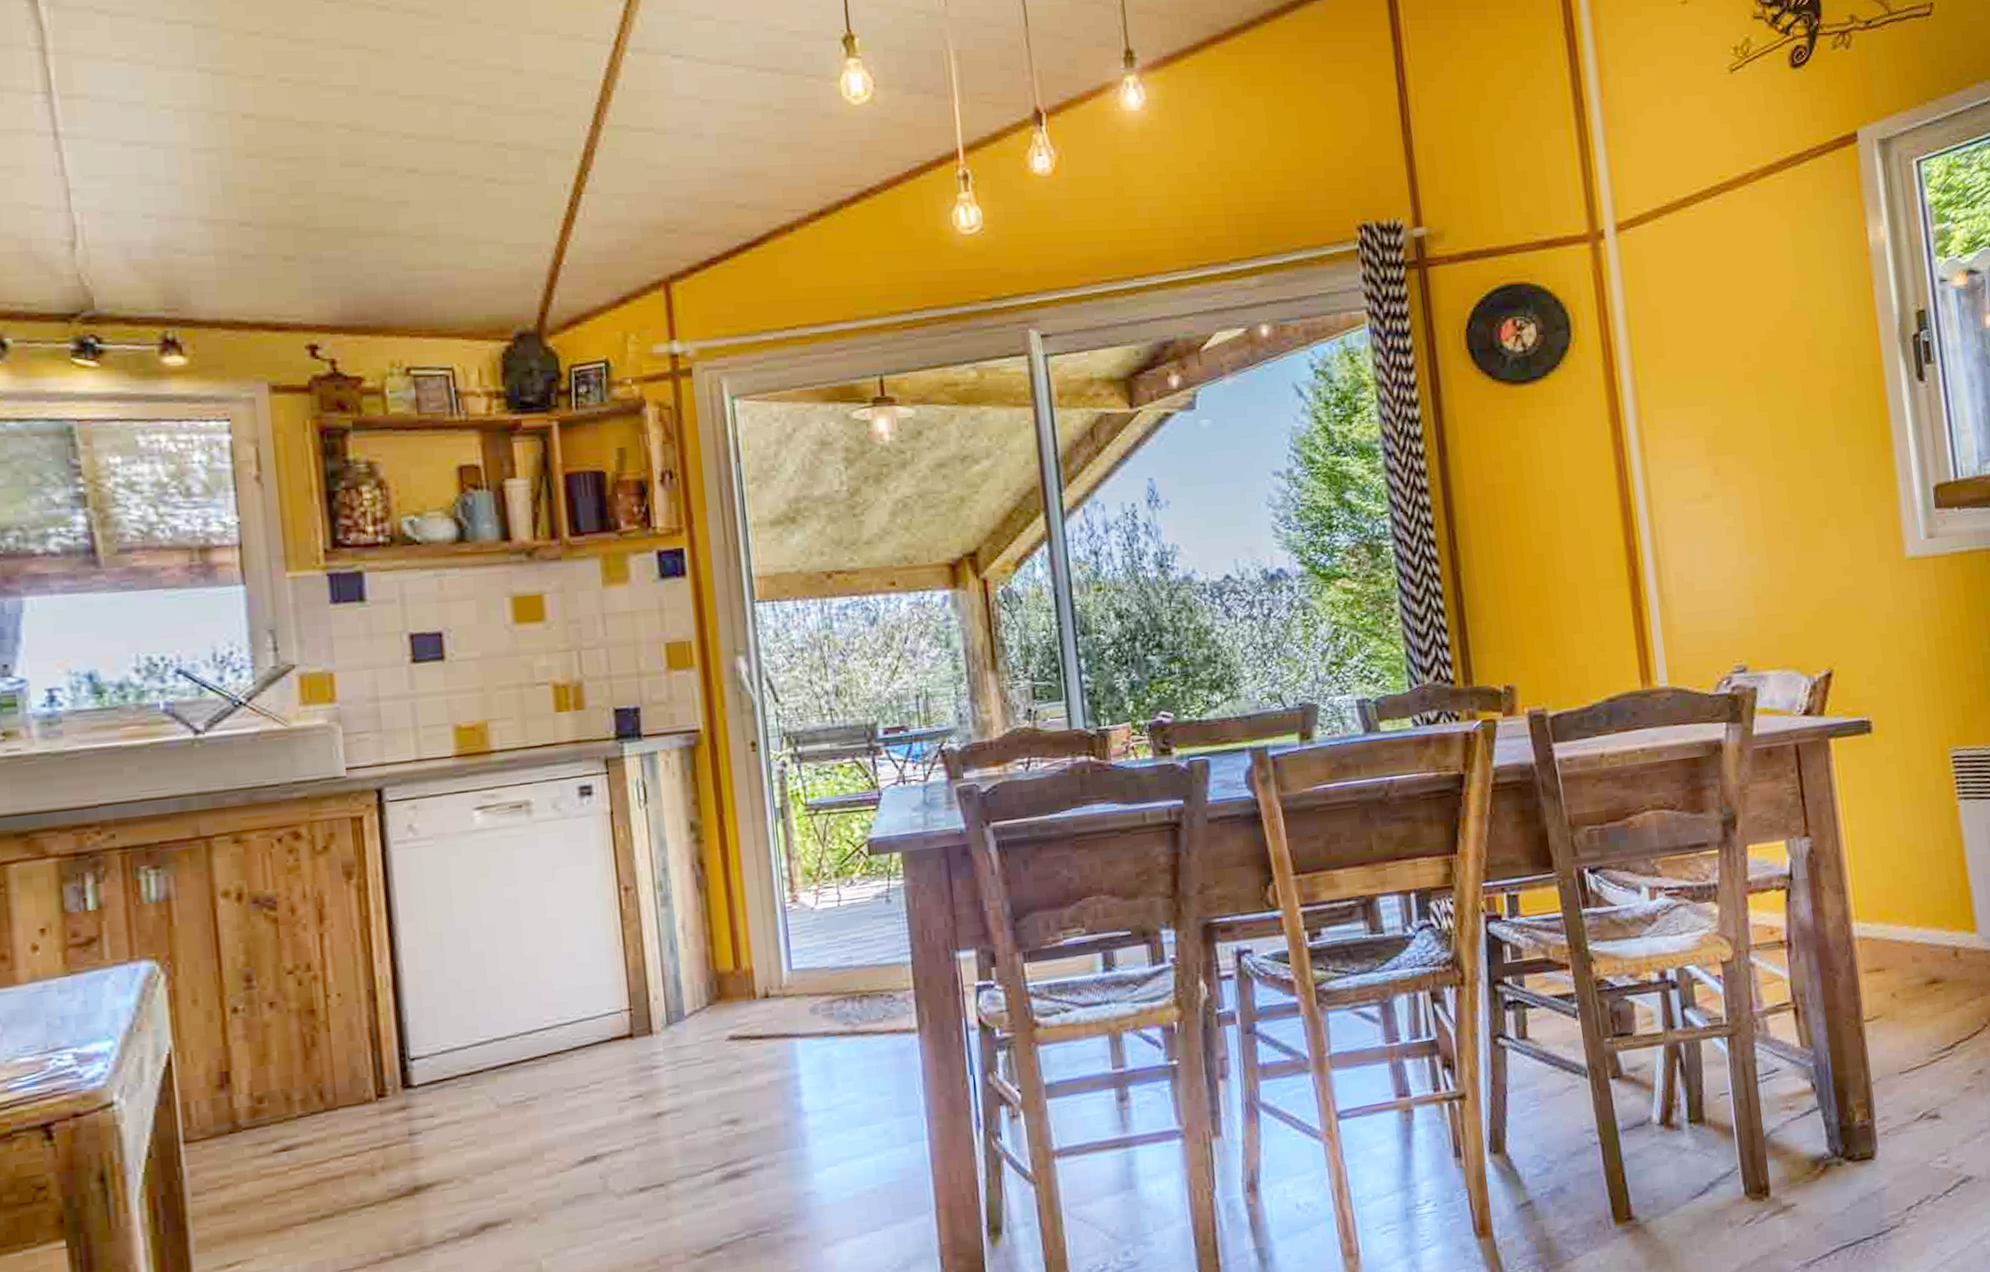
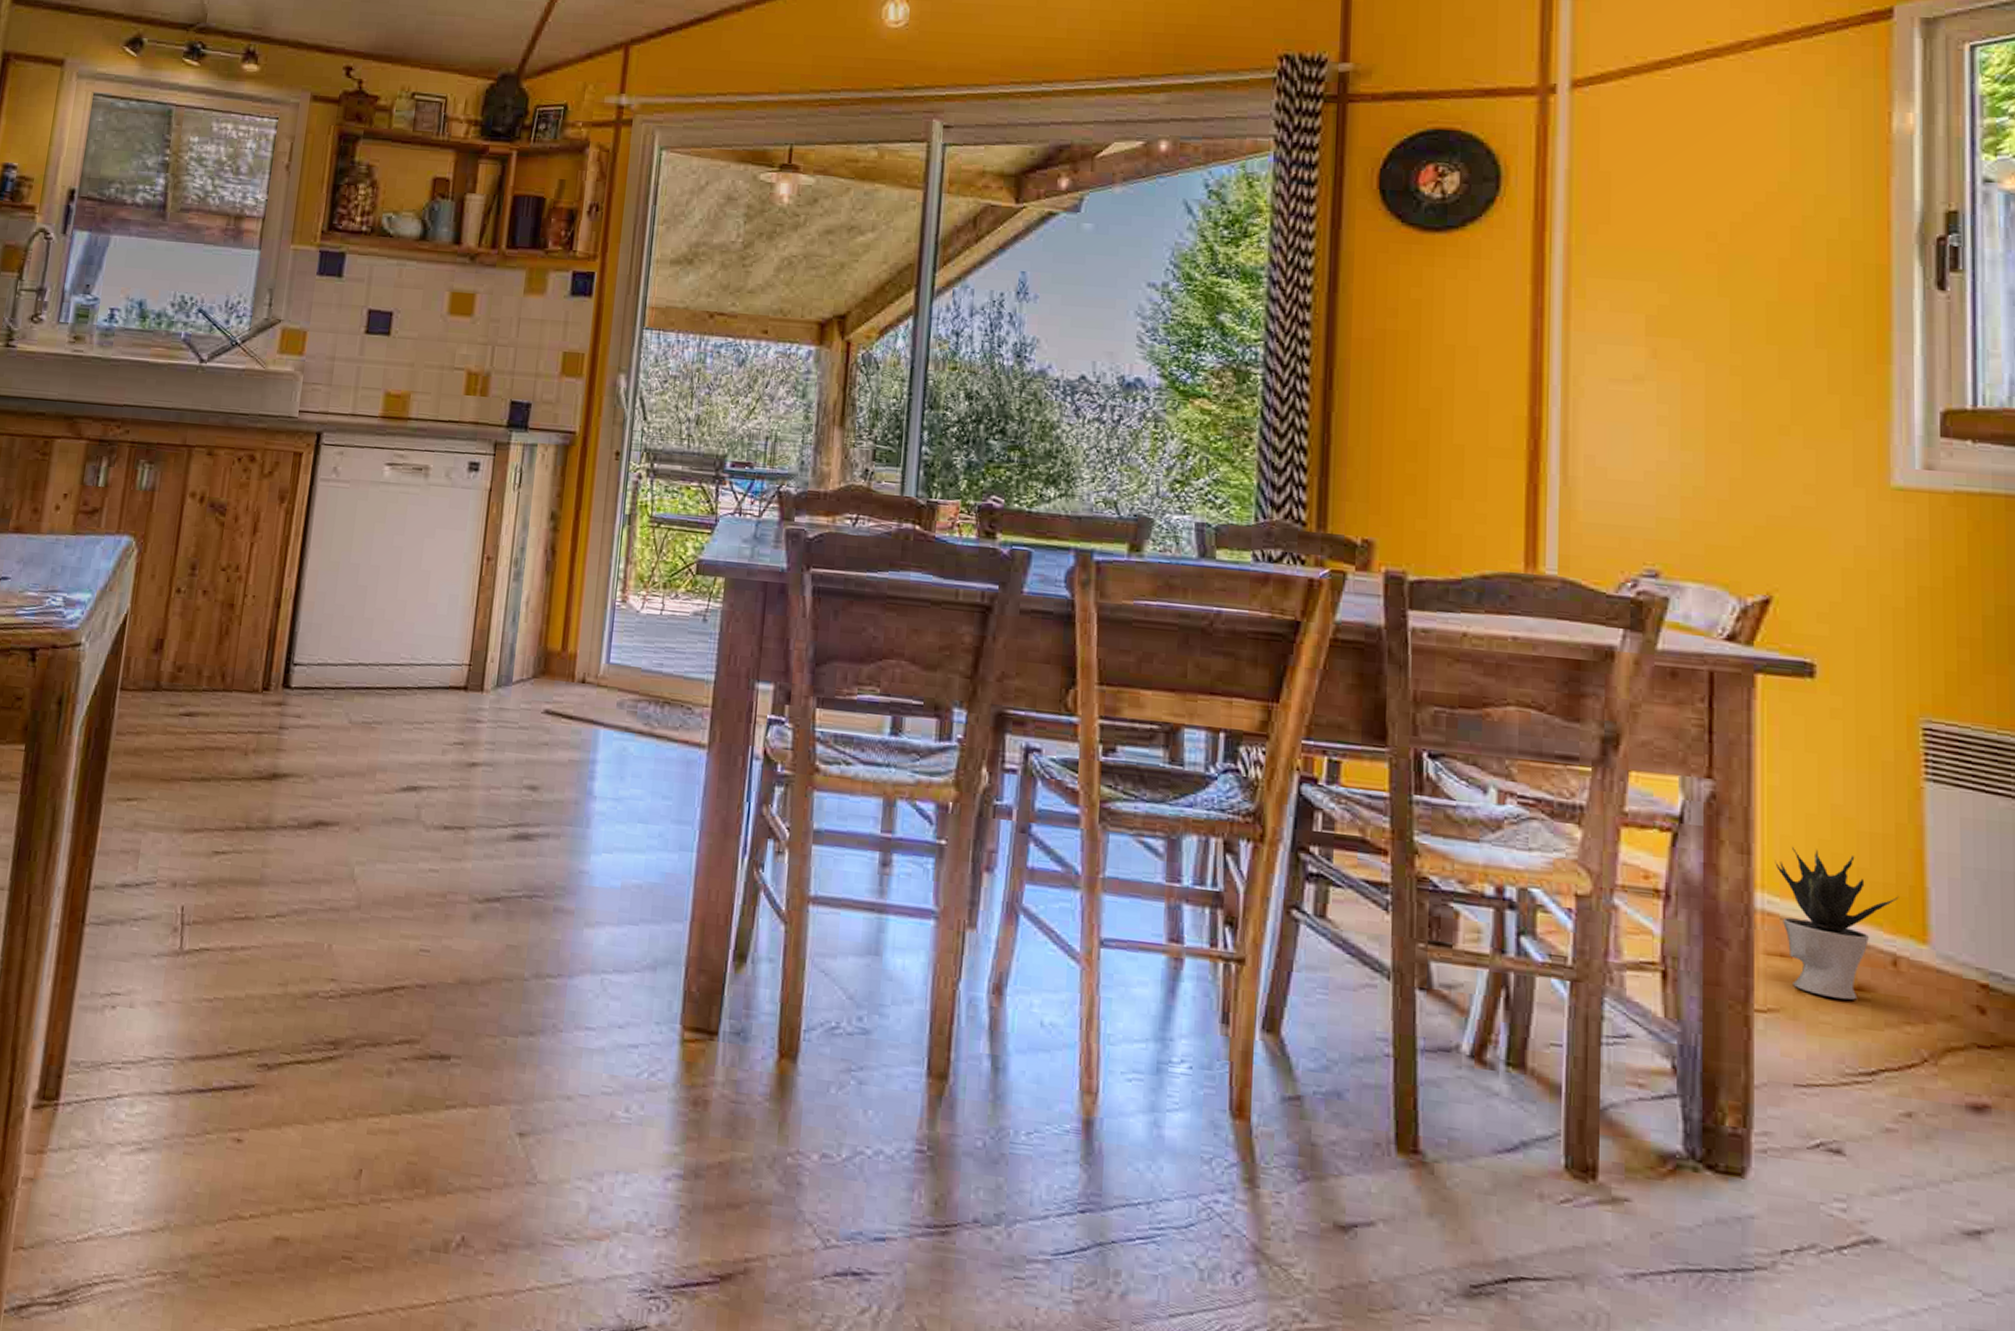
potted plant: none [1863,874,1953,995] -> present [1775,846,1899,1000]

